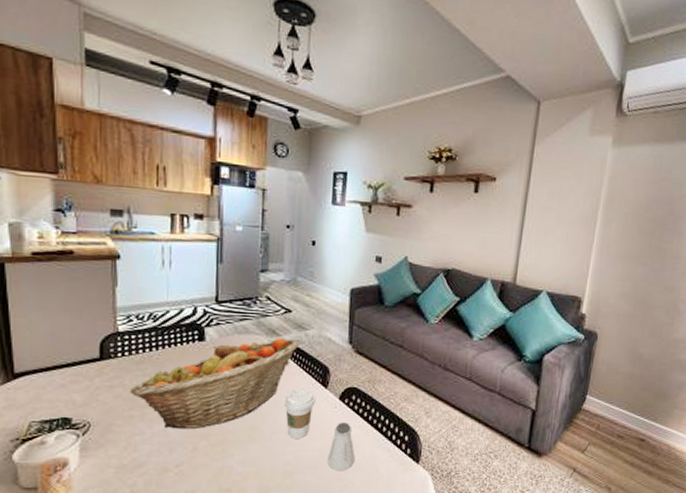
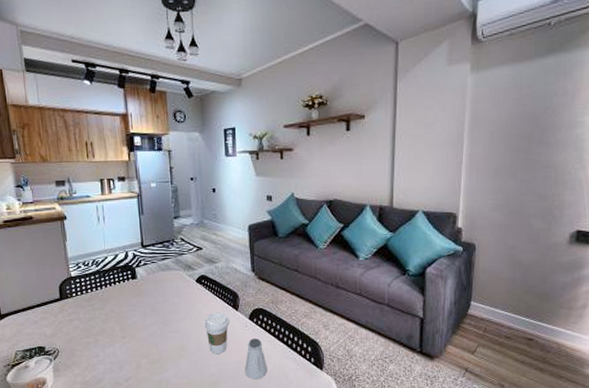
fruit basket: present [130,338,301,430] -> none [85,271,212,351]

